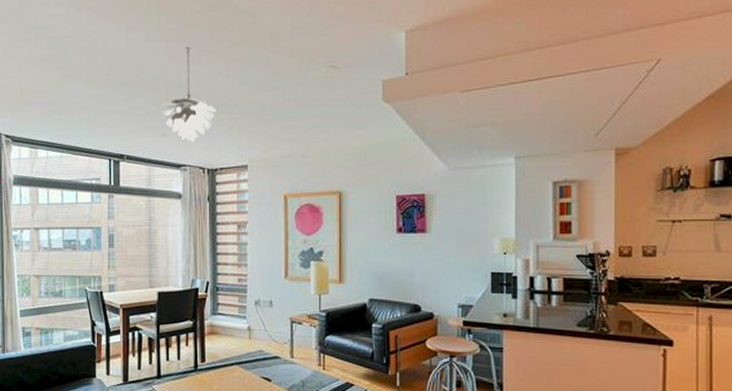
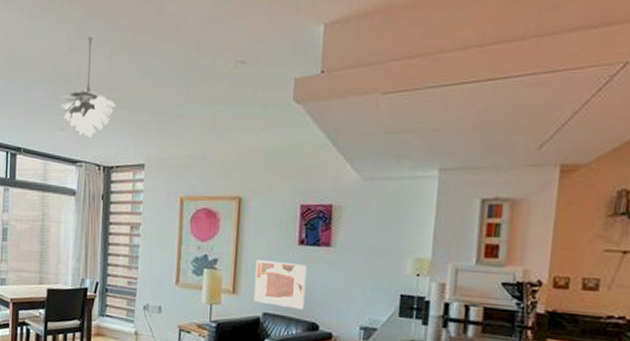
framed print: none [360,249,406,293] -> present [254,260,307,310]

